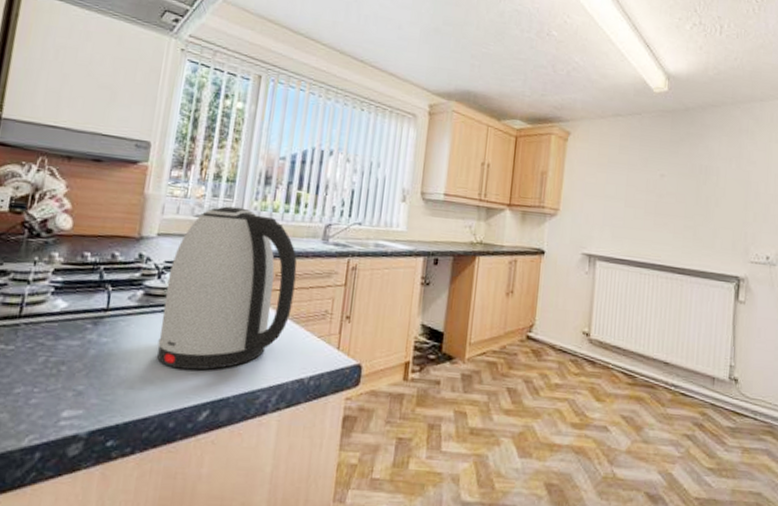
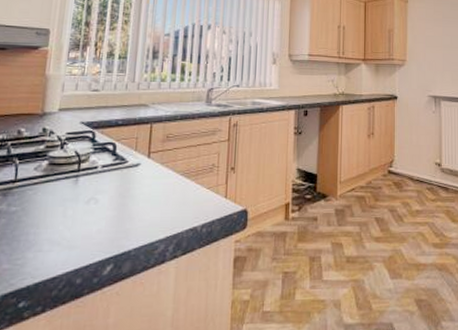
kettle: present [157,206,297,370] -> none [63,80,185,229]

